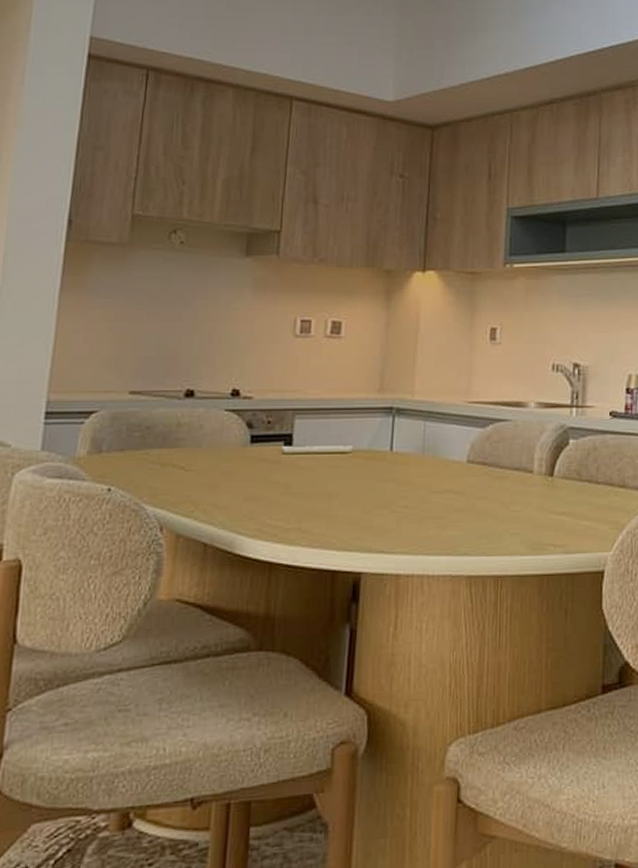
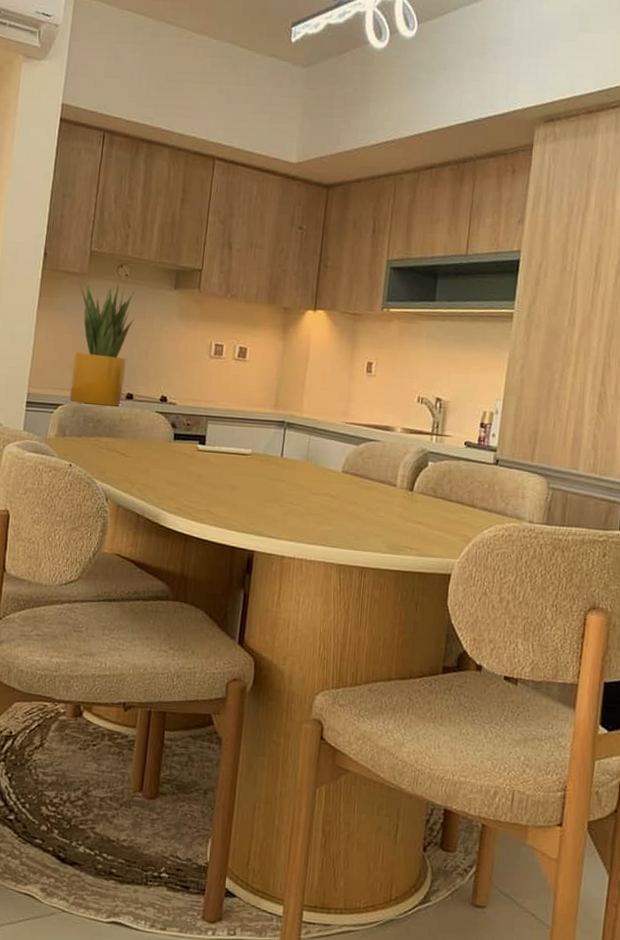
planter: none [106,253,194,409] -> present [69,283,135,407]

